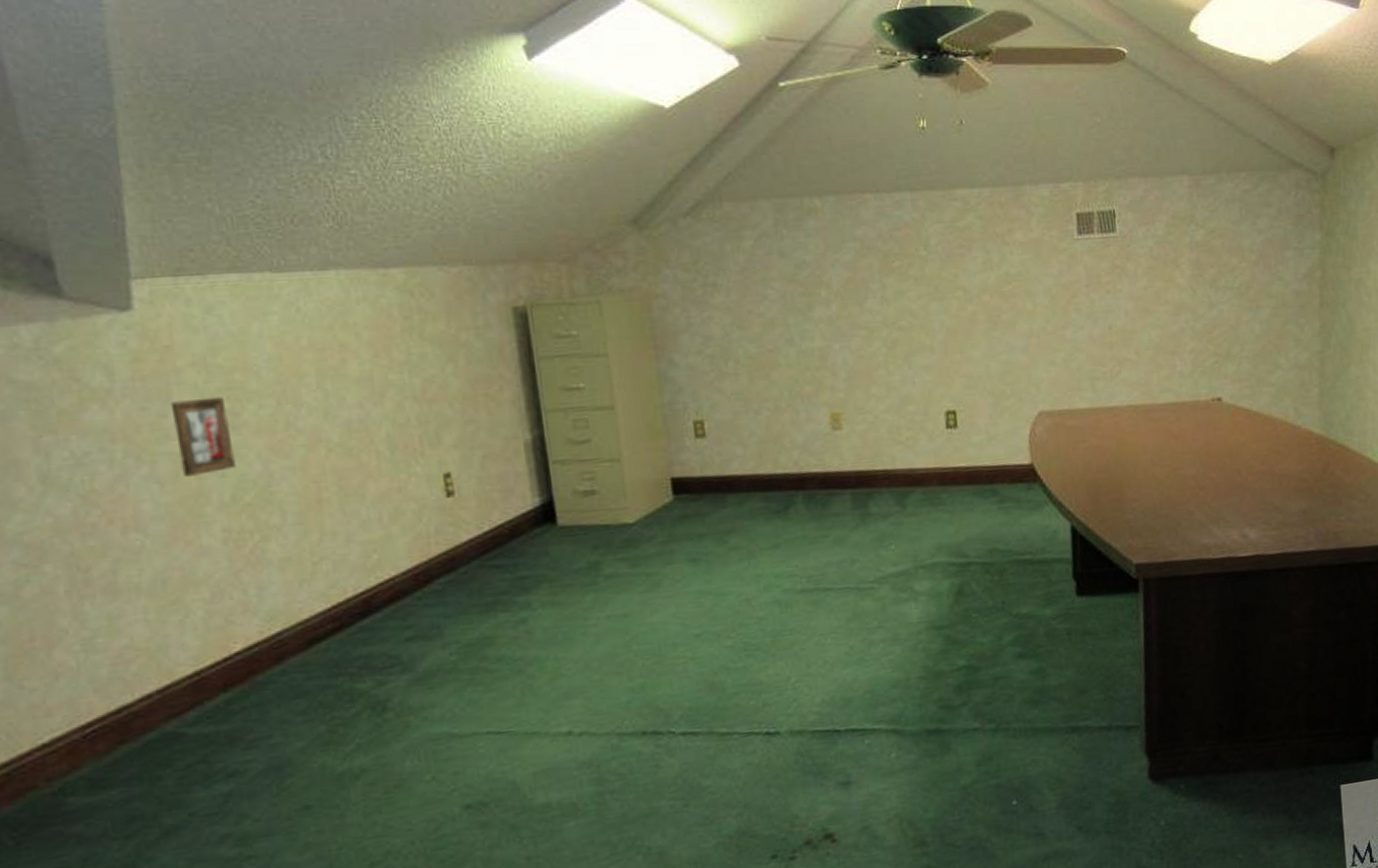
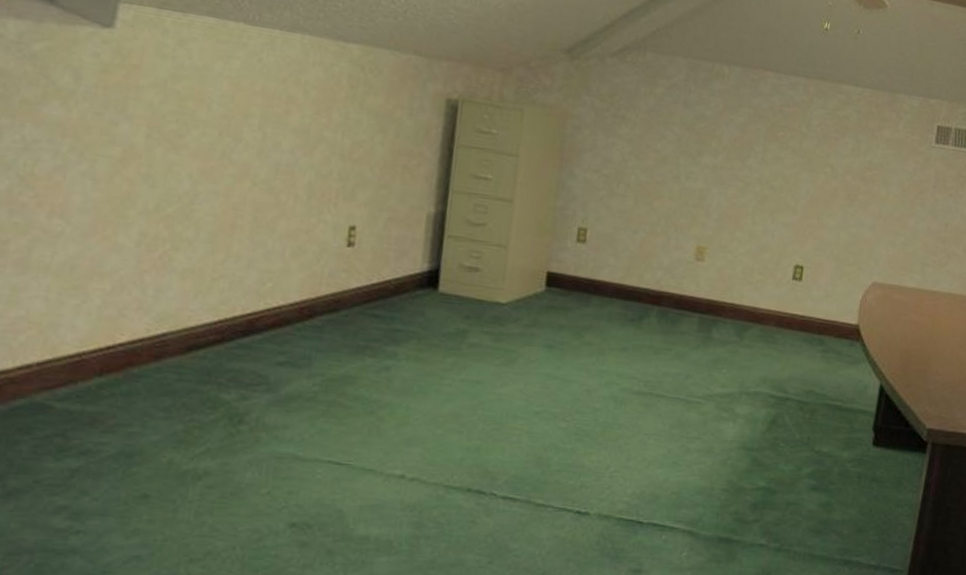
picture frame: present [170,396,236,477] -> none [117,113,173,182]

